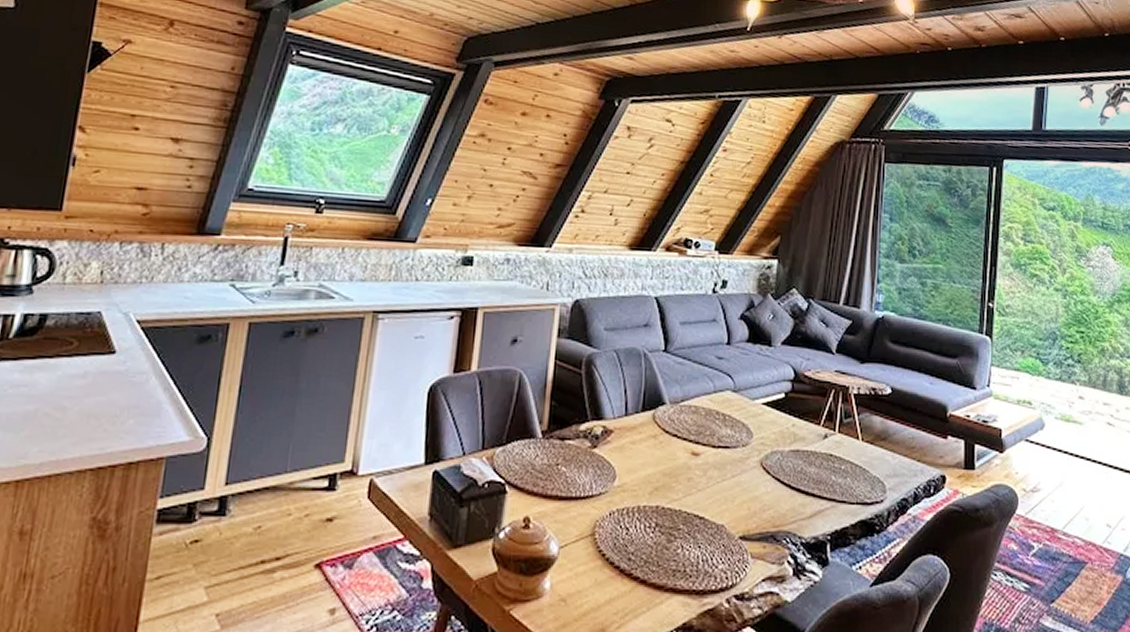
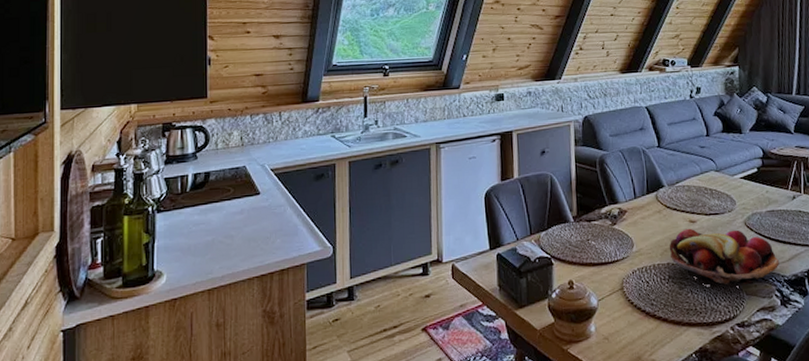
fruit basket: none [660,462,798,545] -> present [669,228,779,286]

